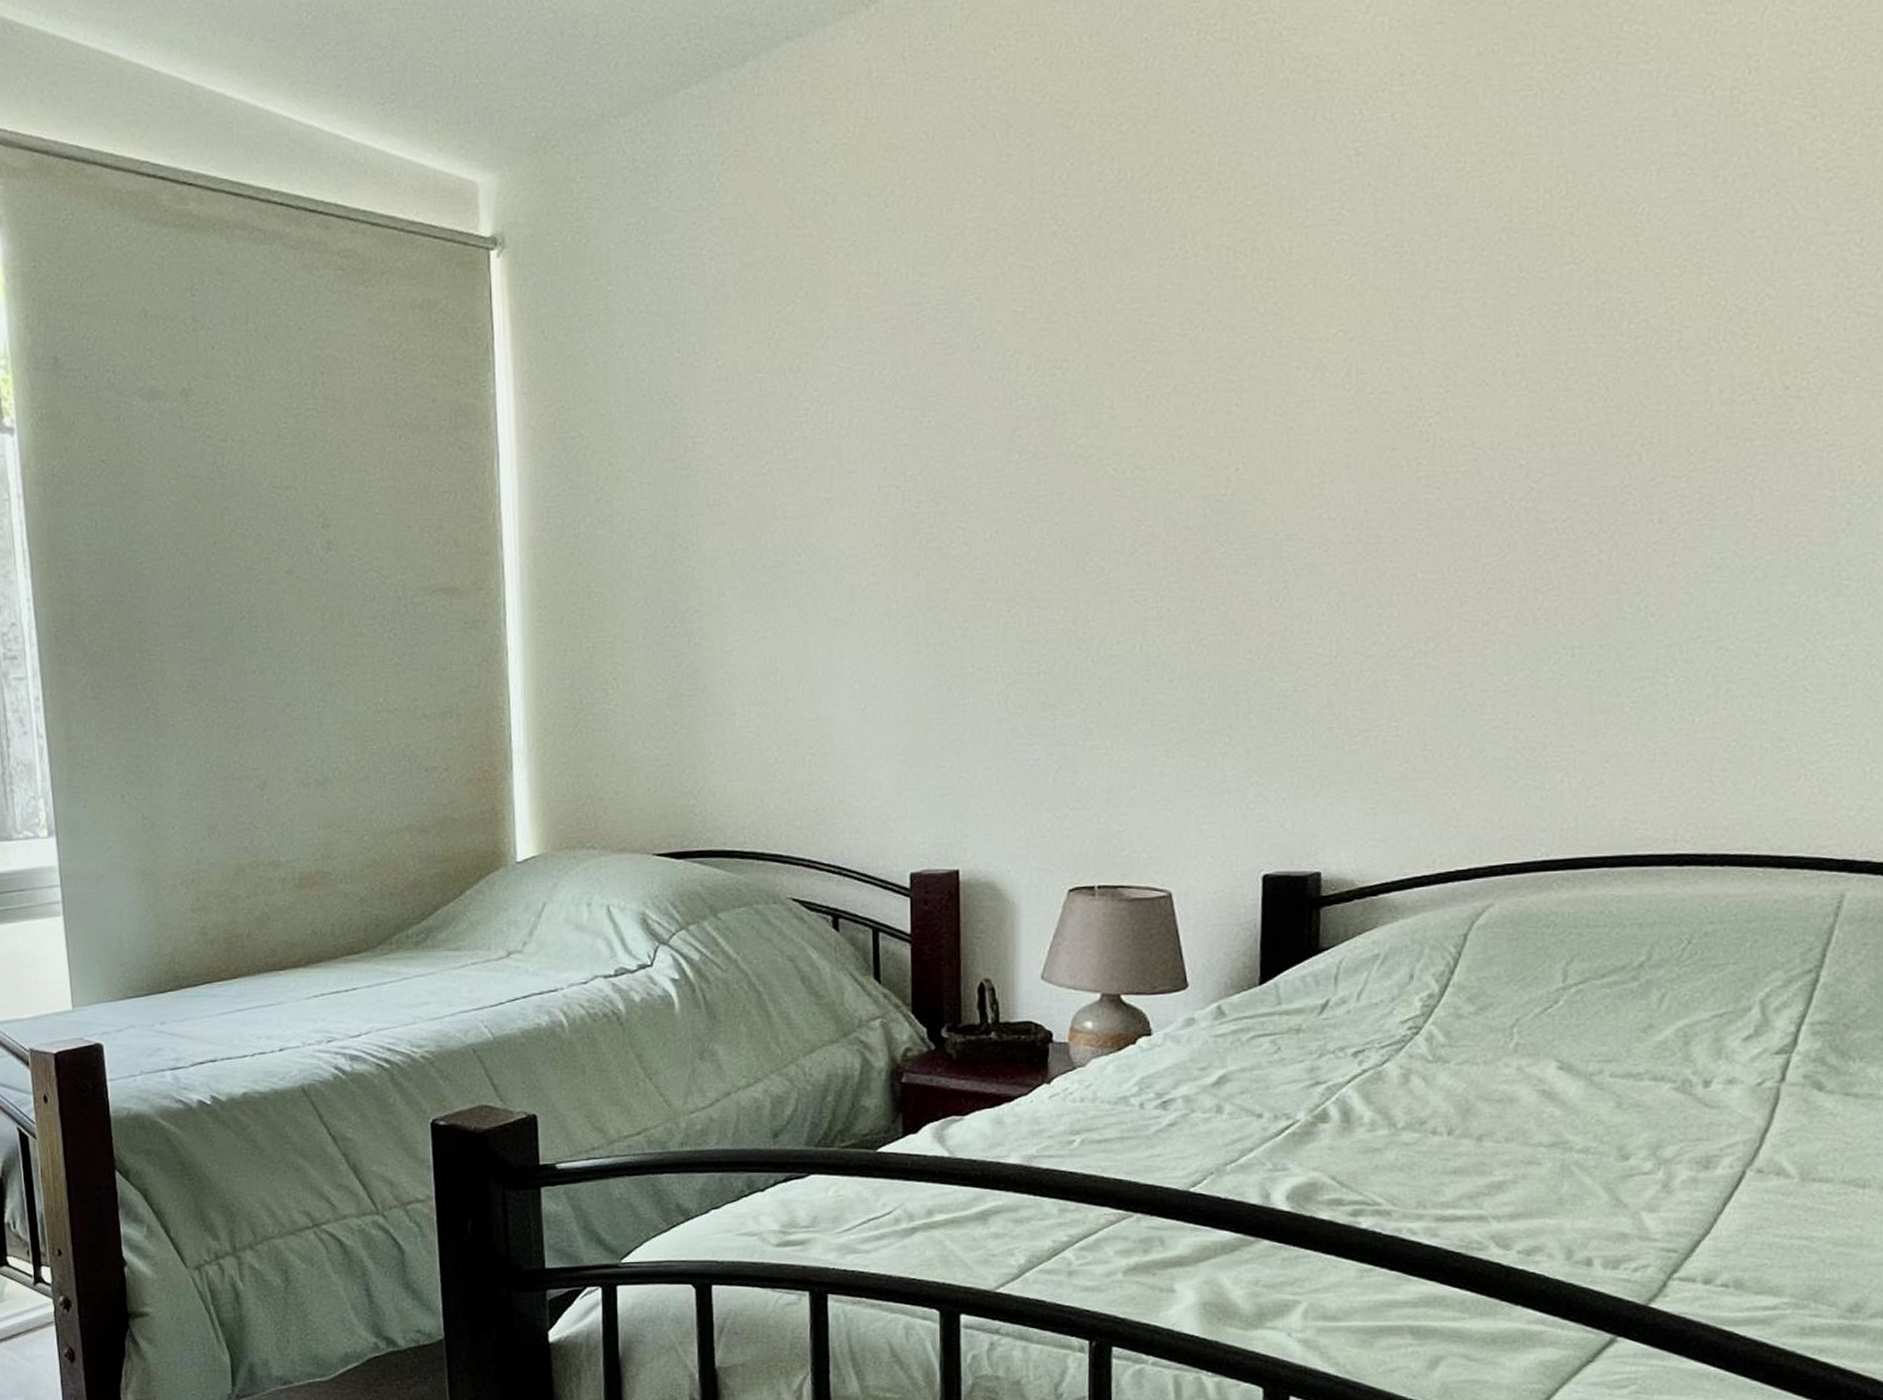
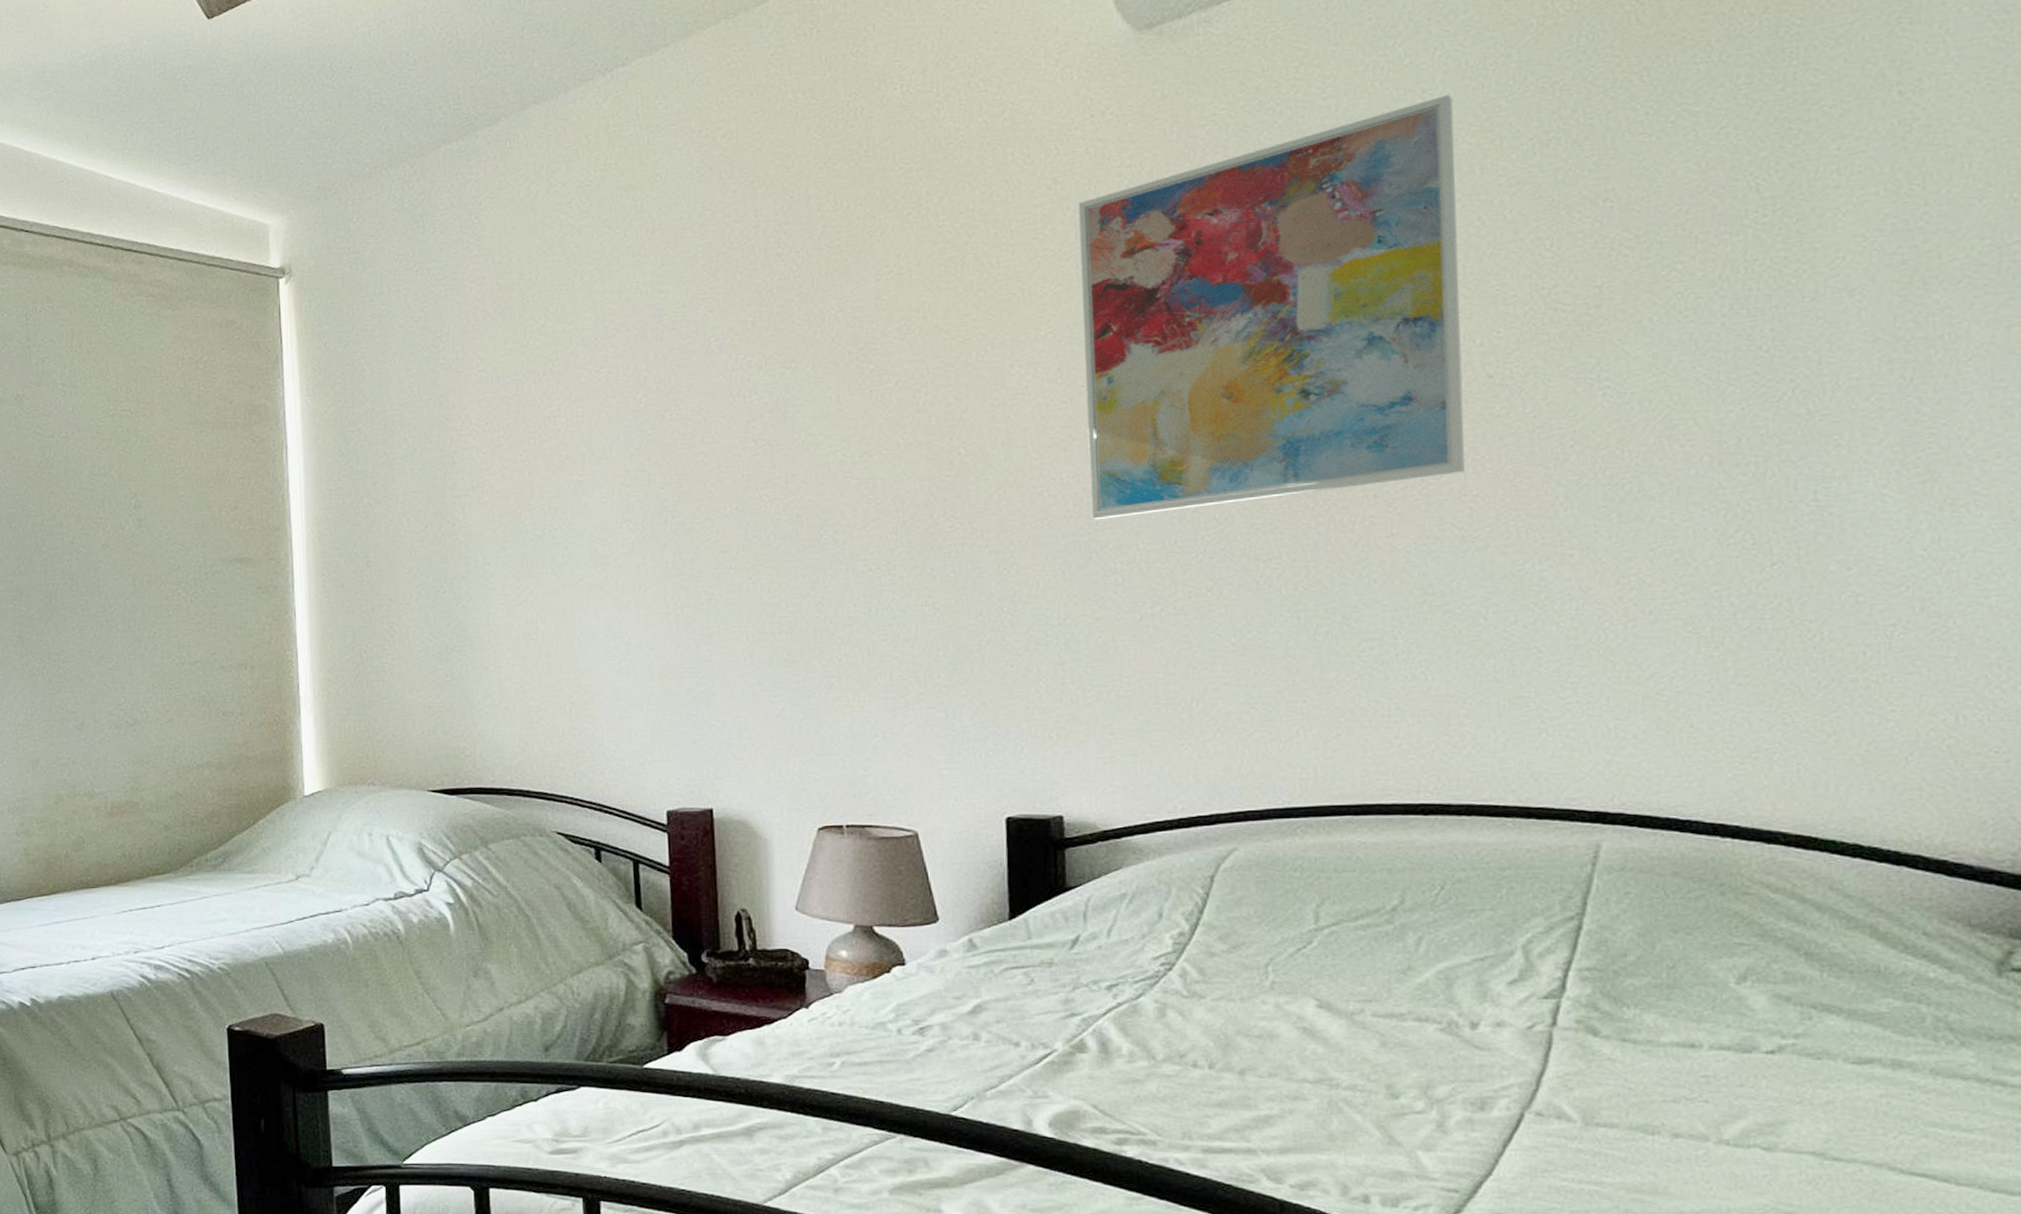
wall art: none [1370,61,1778,546] -> present [1078,94,1465,520]

